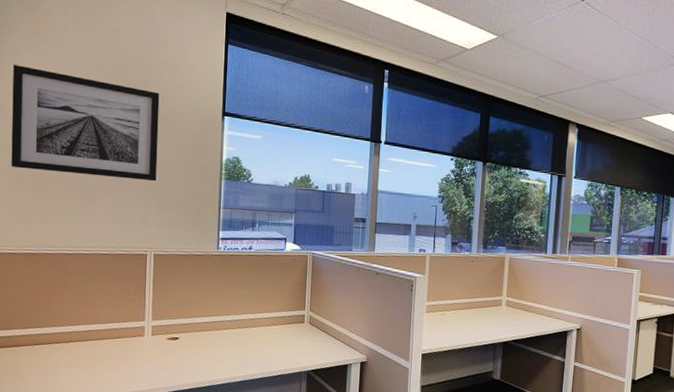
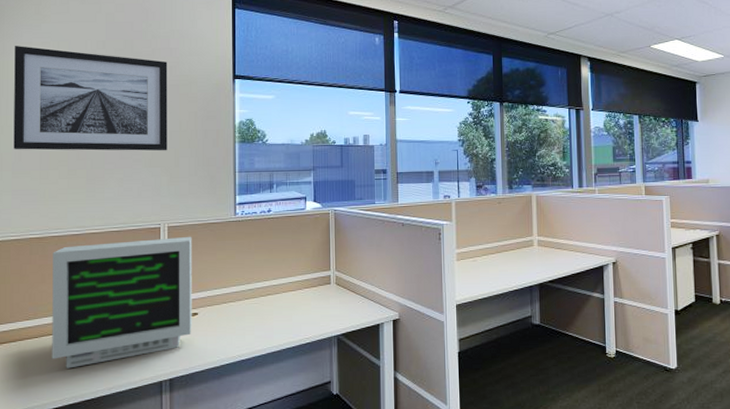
computer monitor: none [44,264,176,376] -> present [52,236,192,369]

